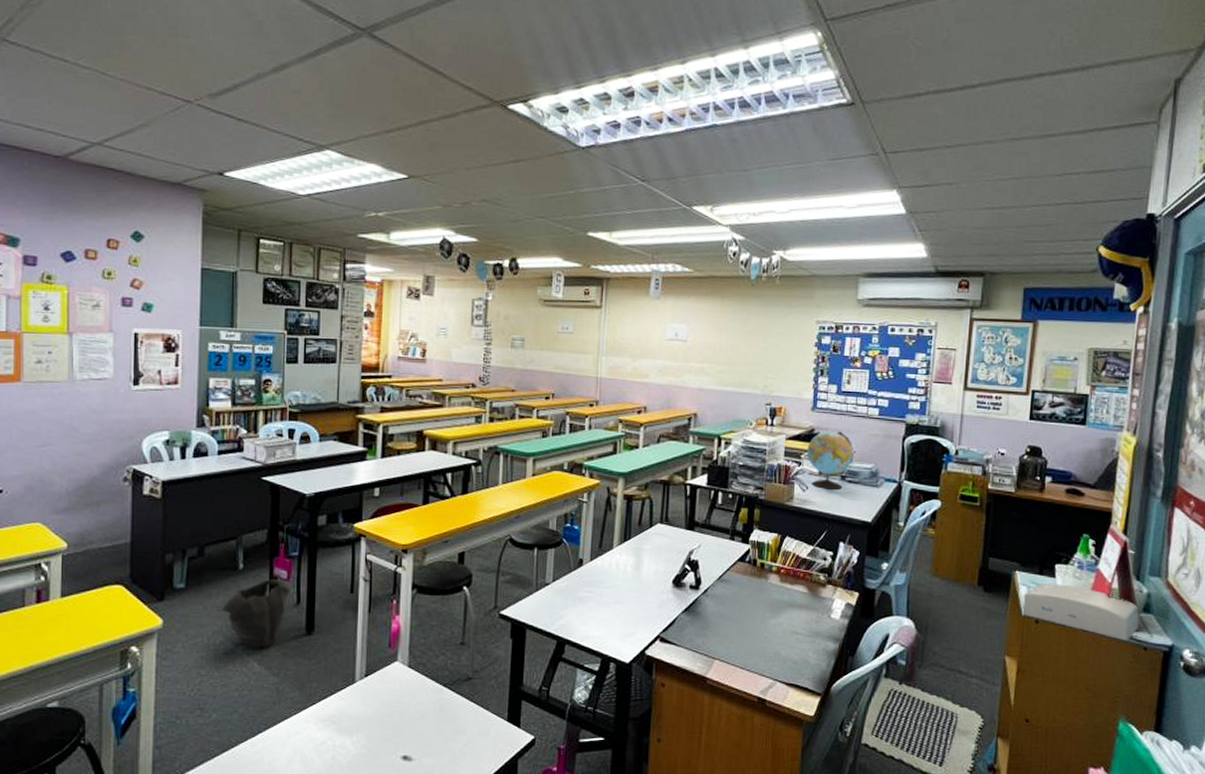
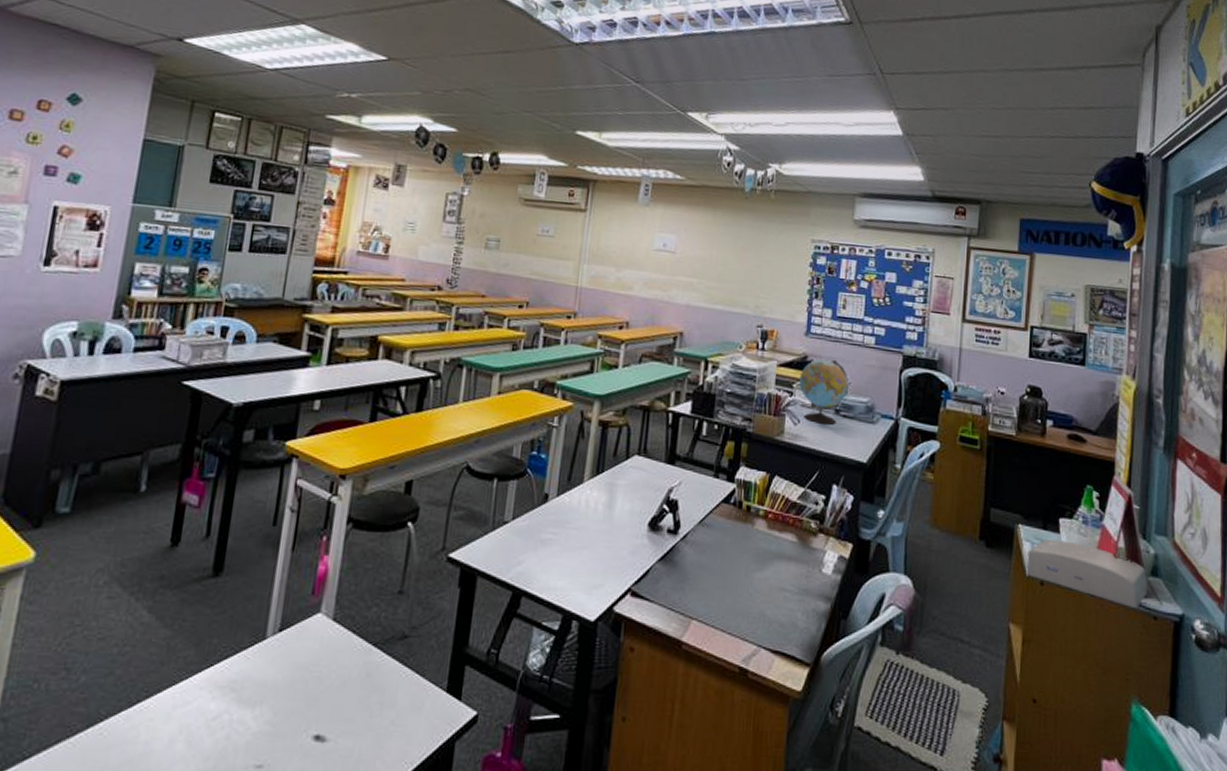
mask: present [221,579,291,648] -> none [110,505,201,592]

